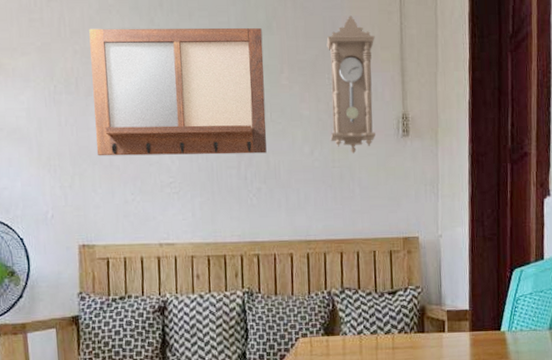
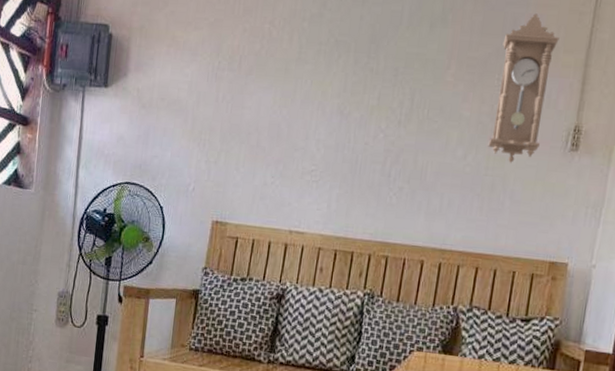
writing board: present [89,27,267,157] -> none [246,8,436,152]

